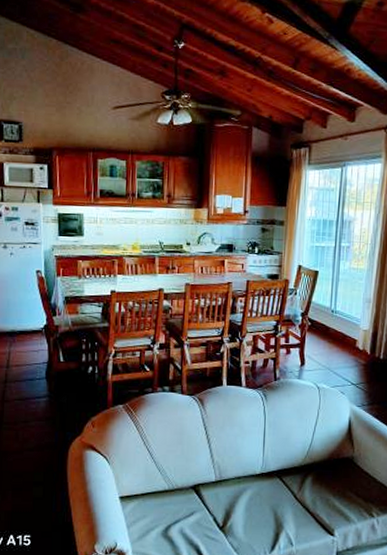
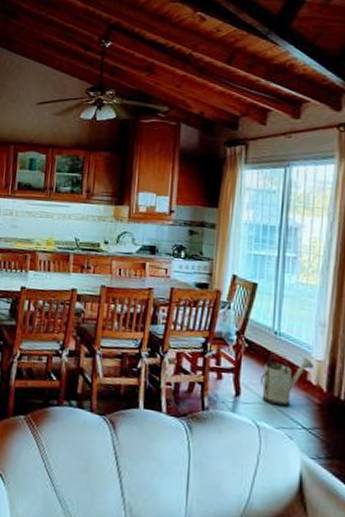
watering can: none [321,326,361,370] -> present [261,350,313,407]

